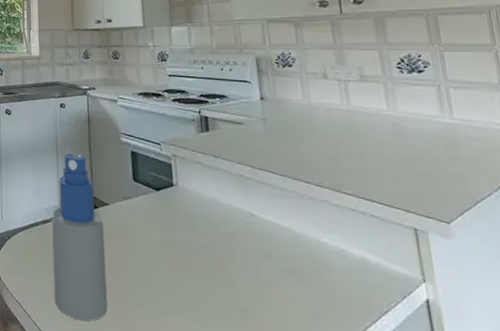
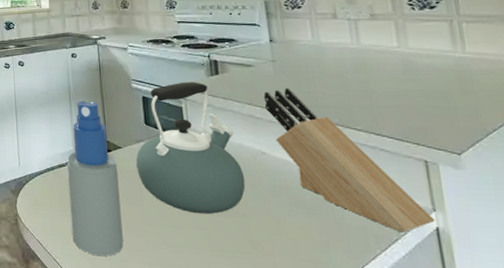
kettle: none [123,137,234,279] -> present [136,82,246,215]
knife block: none [253,148,426,304] -> present [263,88,436,233]

